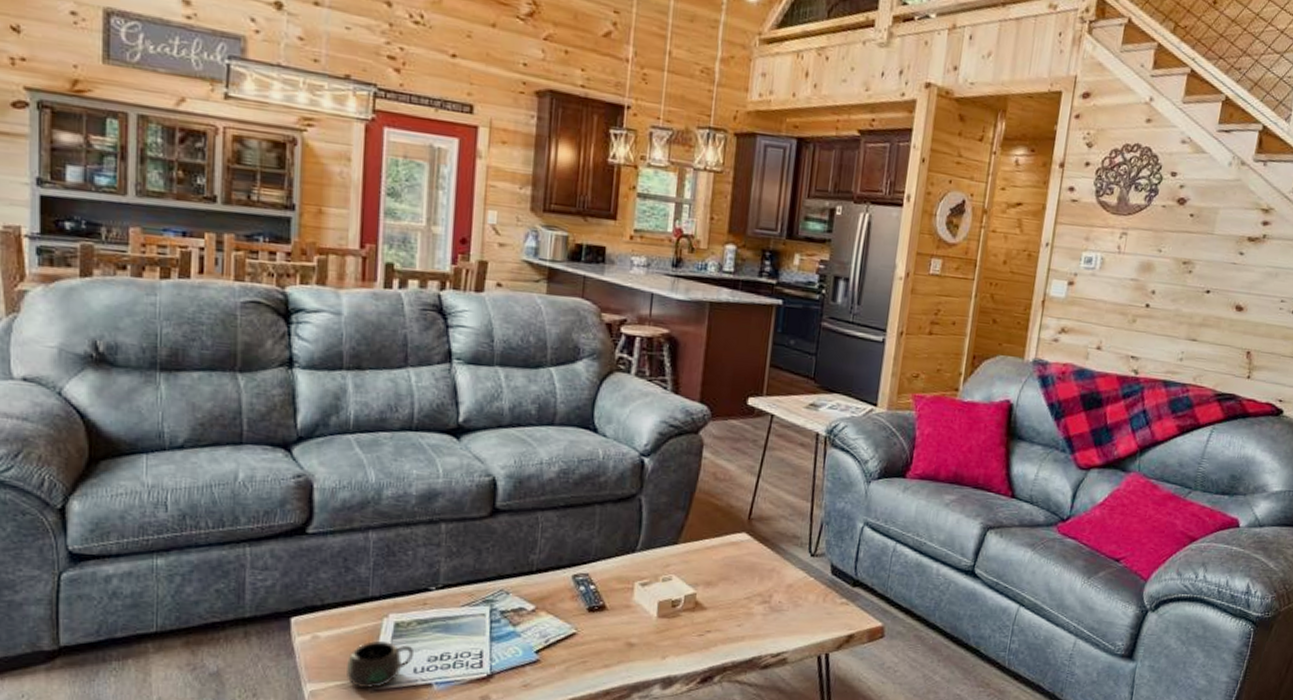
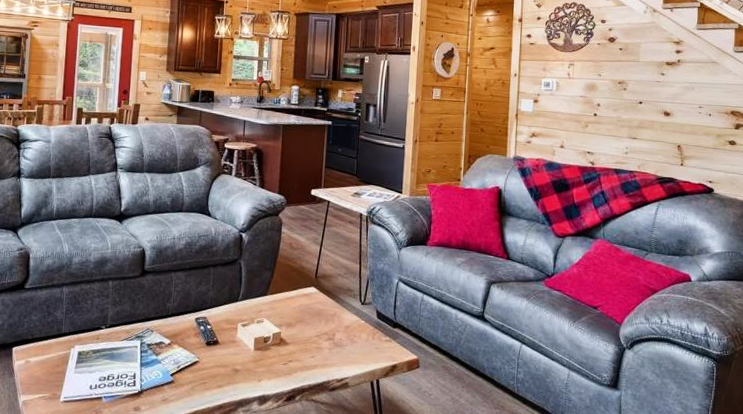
mug: present [346,641,415,689] -> none [46,365,91,400]

